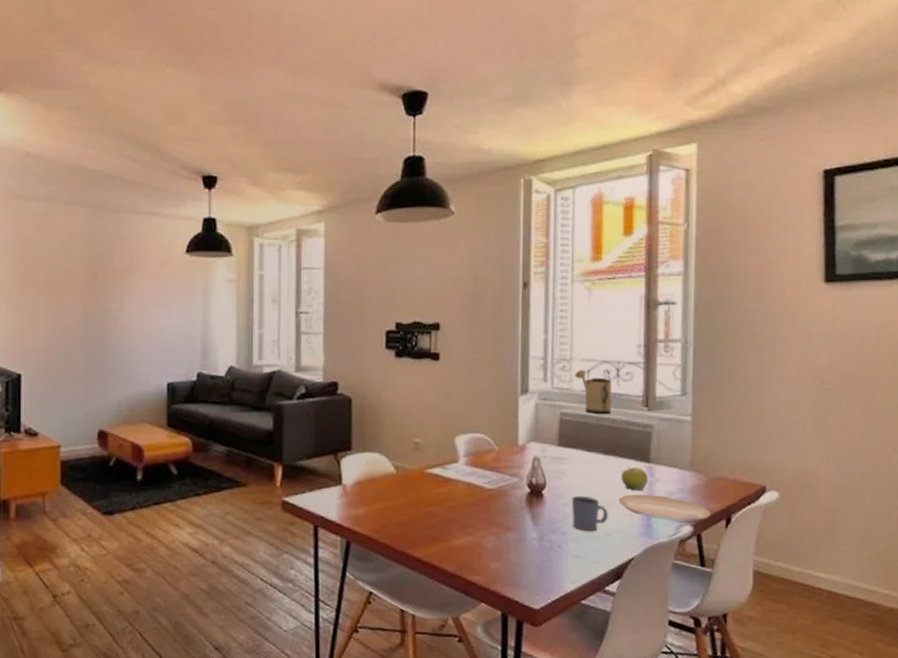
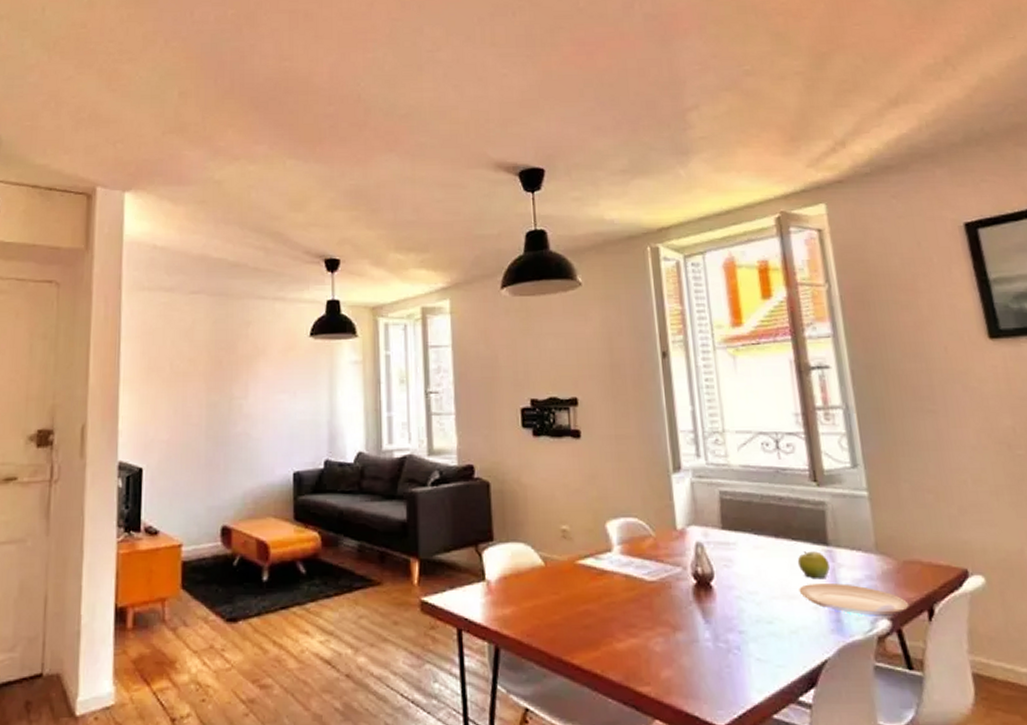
mug: present [571,495,609,532] -> none [744,586,791,630]
watering can: present [575,369,612,414] -> none [730,442,776,491]

